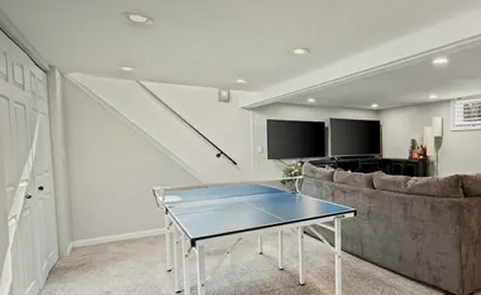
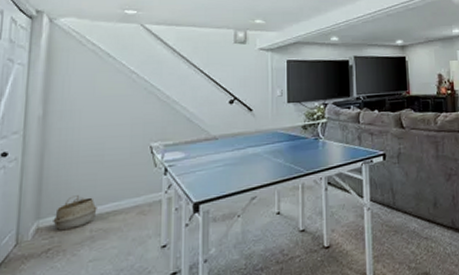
woven basket: none [83,225,116,251] -> present [53,195,97,231]

